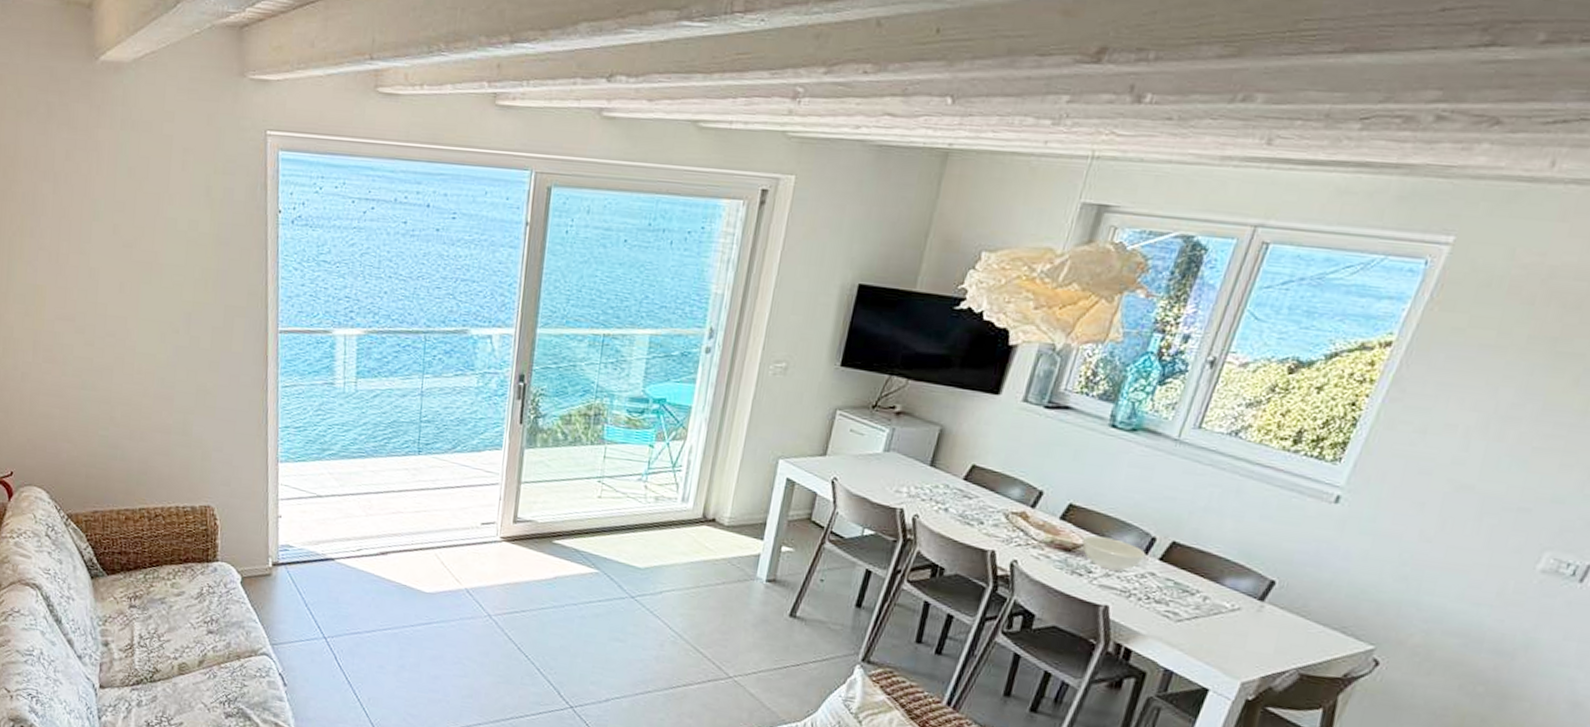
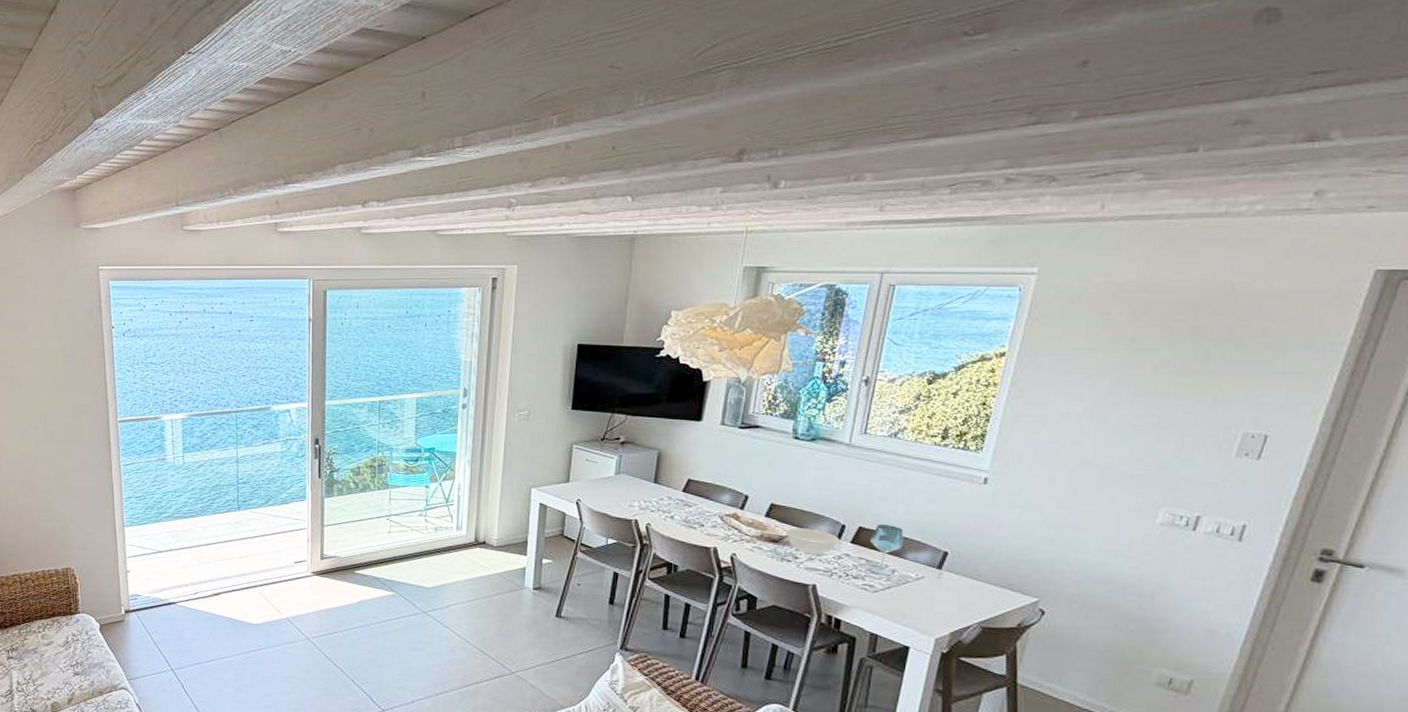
wine glass: none [1173,541,1226,603] -> present [867,525,904,575]

